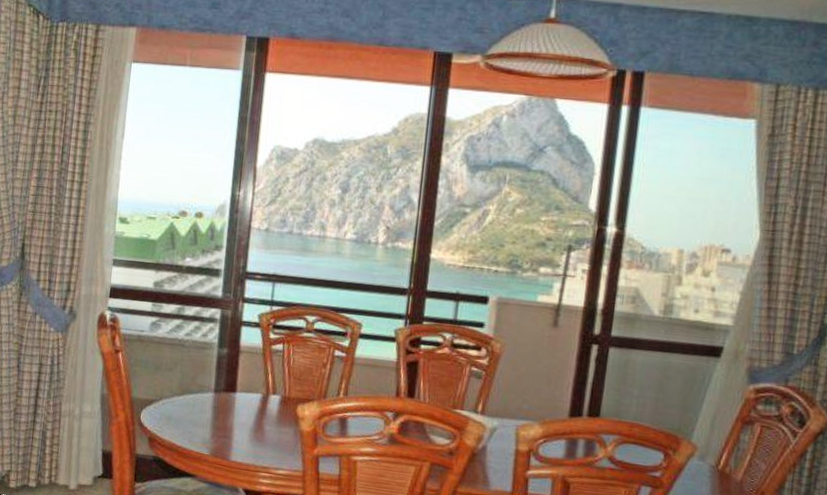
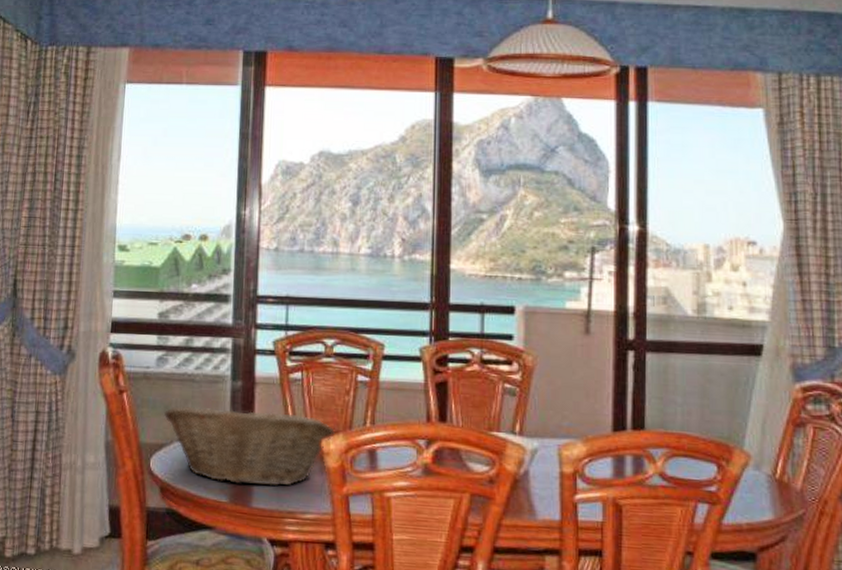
fruit basket: none [154,367,310,445] -> present [163,406,335,487]

